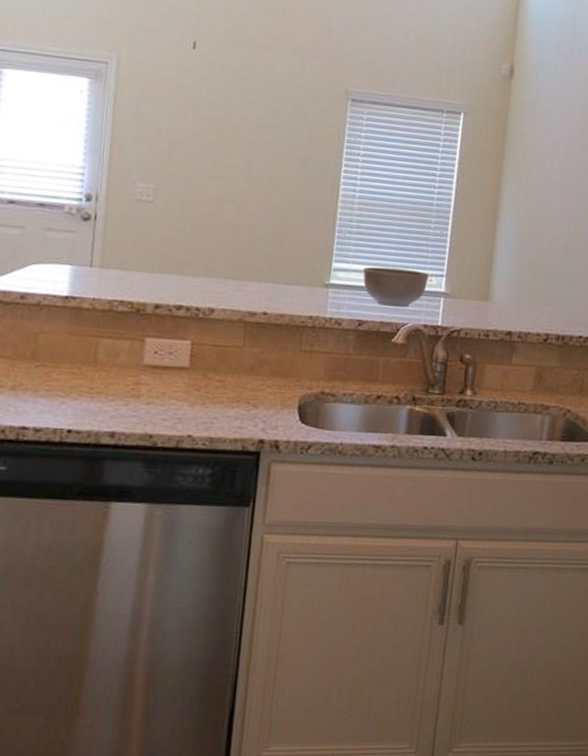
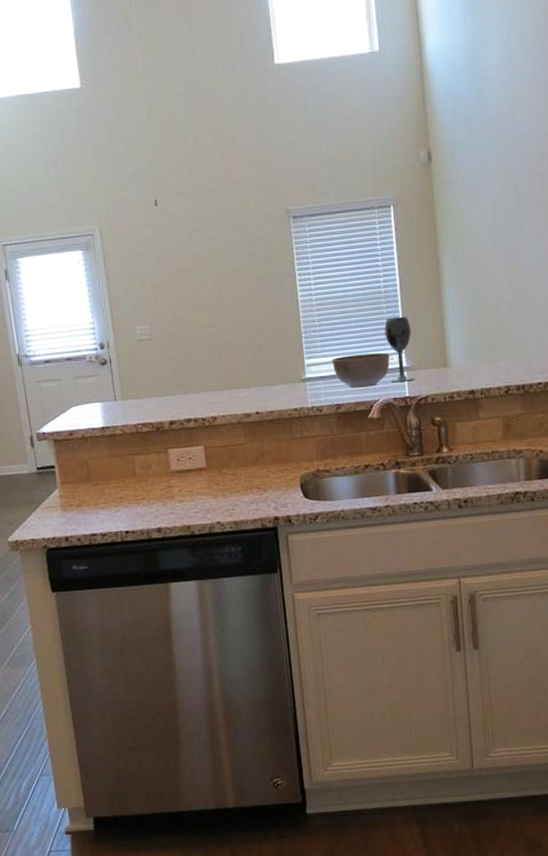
wine glass: none [423,235,458,309] -> present [384,317,415,383]

